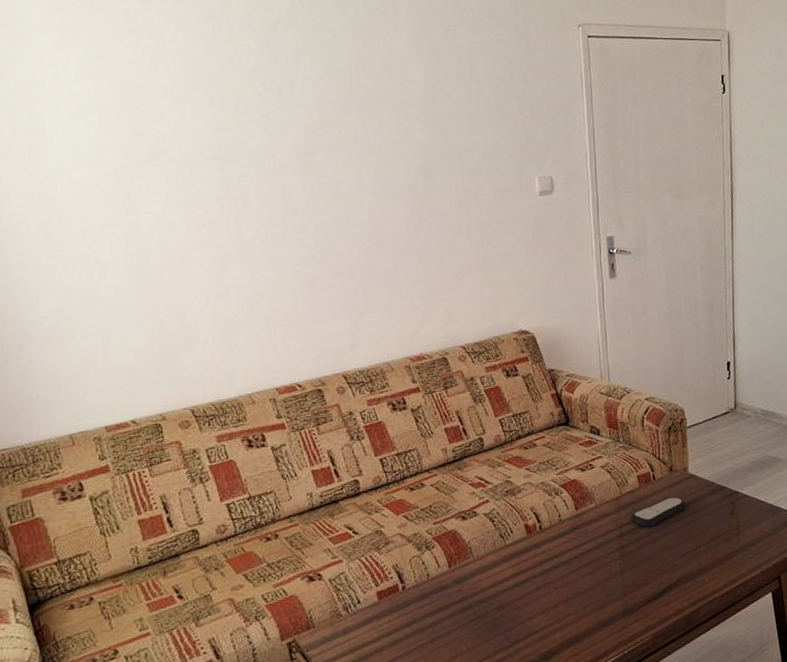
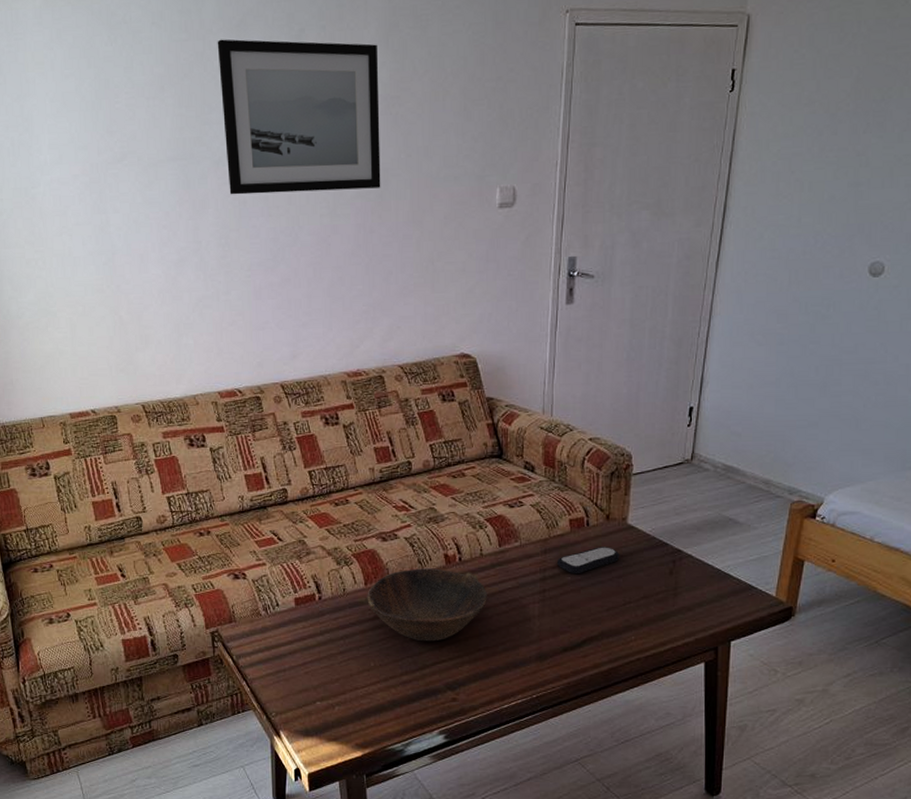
wall art: none [248,44,427,192] -> present [217,39,381,195]
bowl: none [452,539,571,616] -> present [367,568,487,642]

